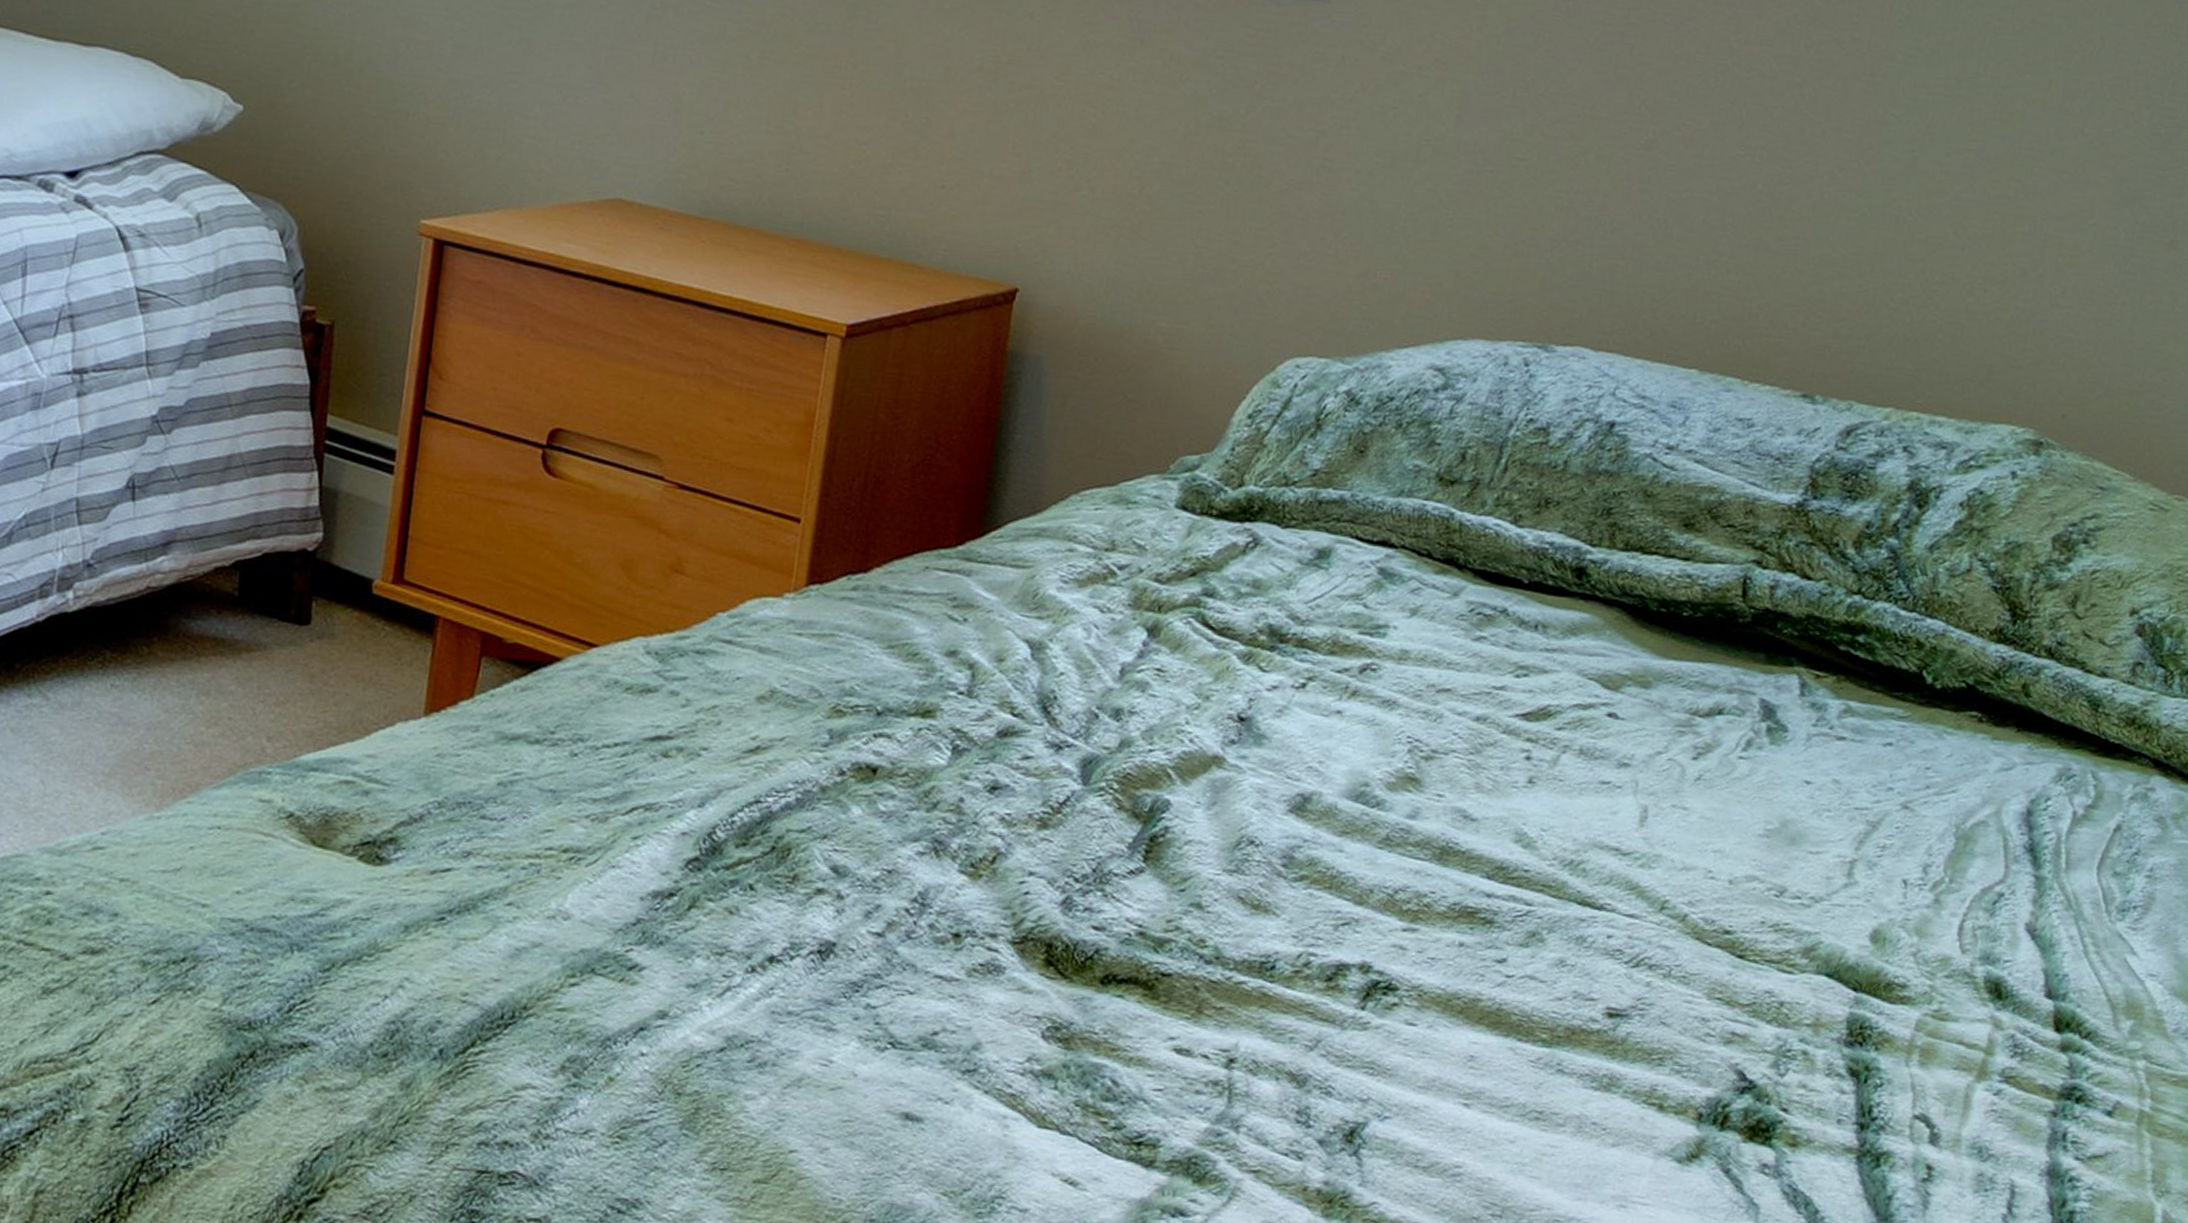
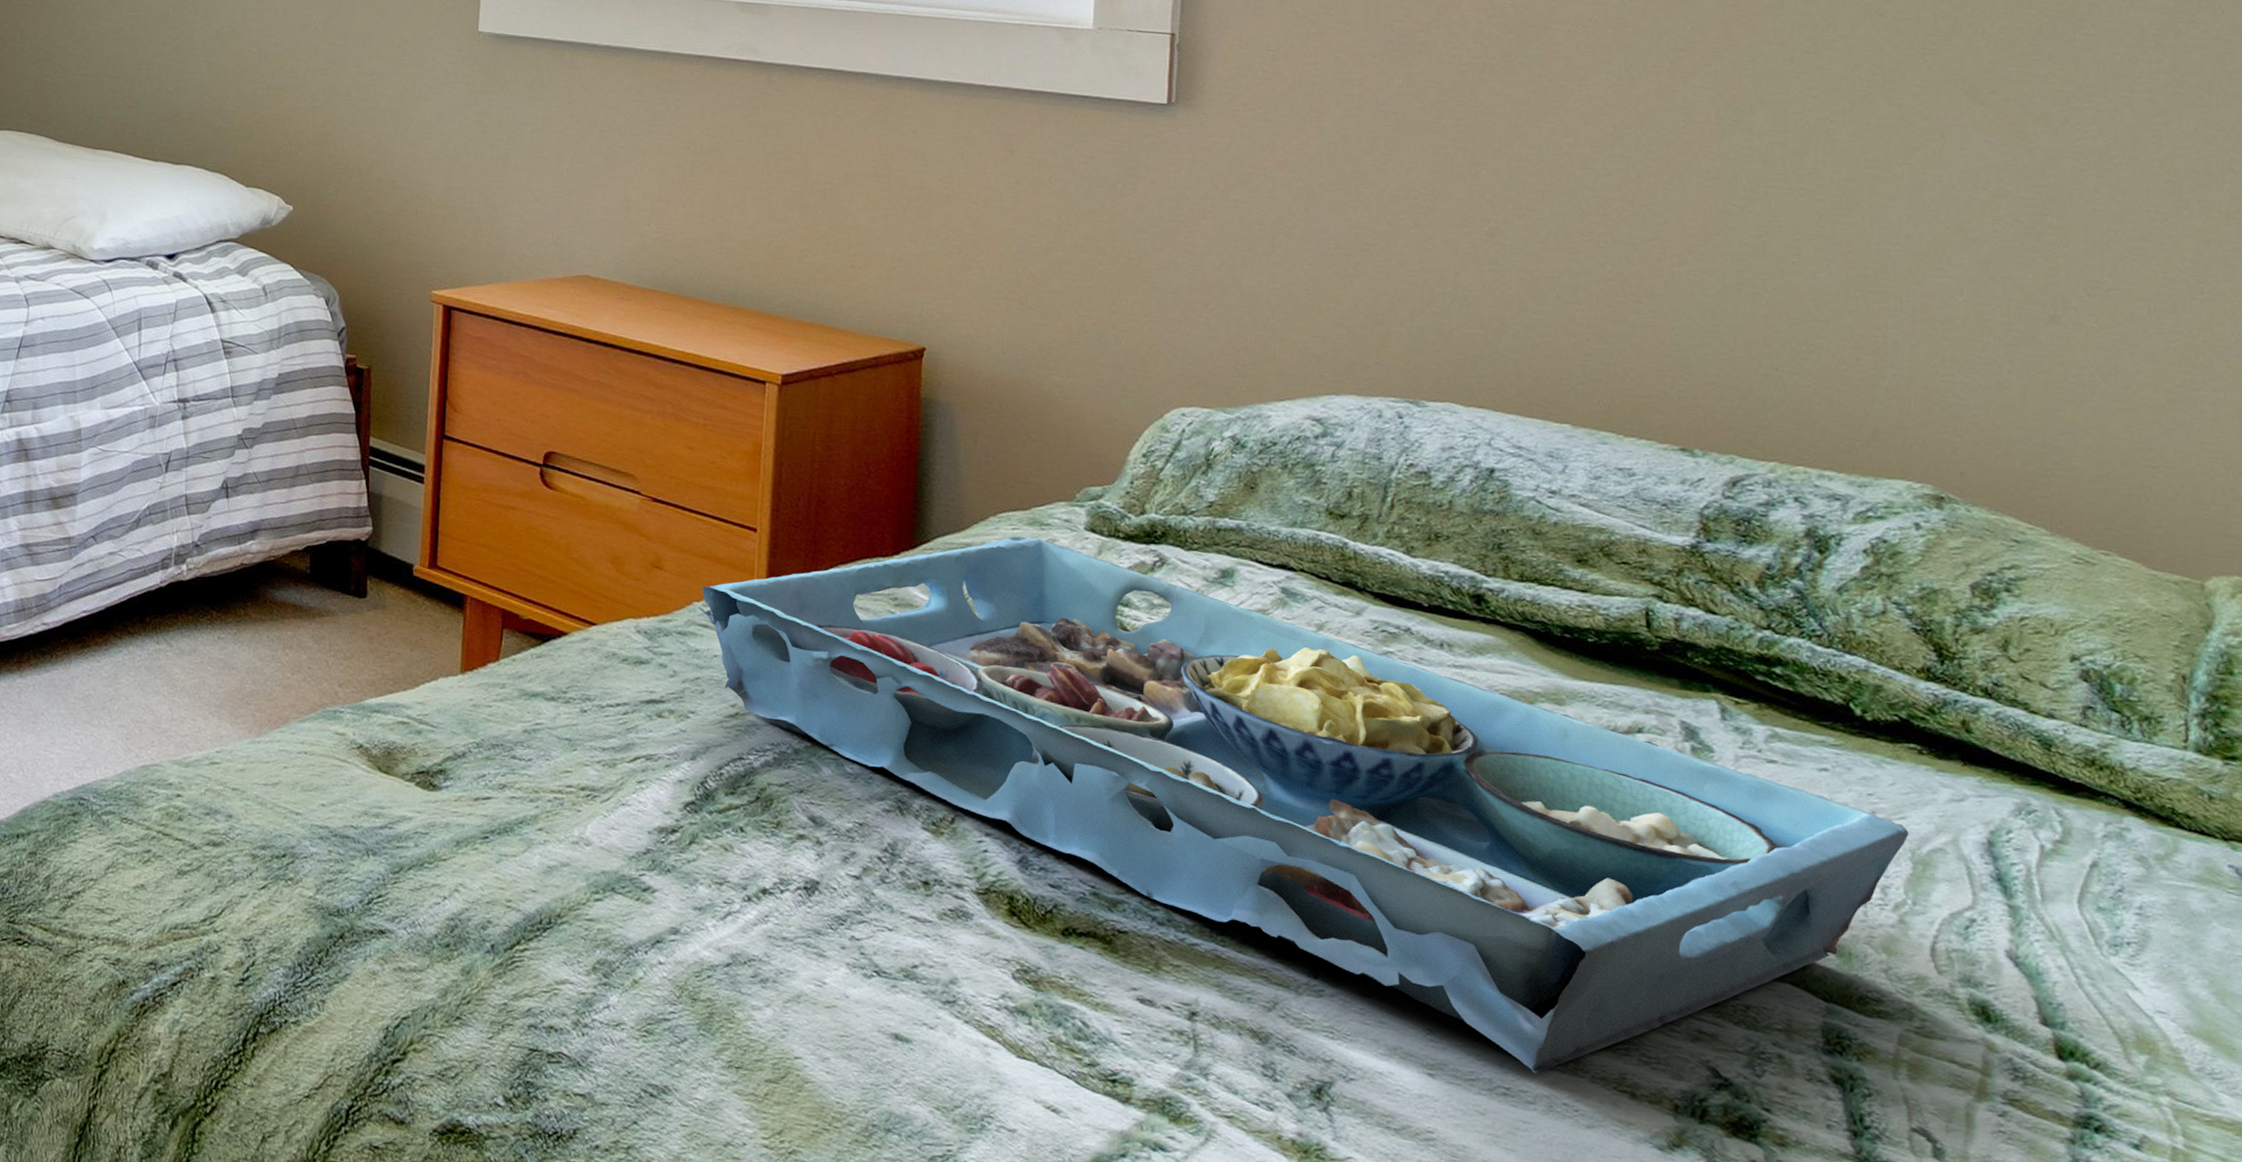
serving tray: none [722,517,1958,1093] -> present [698,536,1909,1073]

